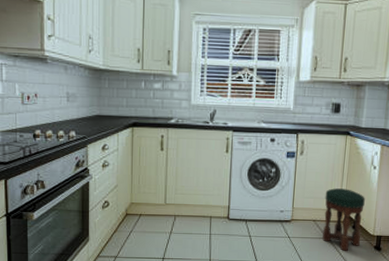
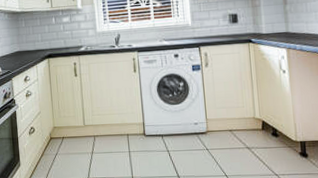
stool: present [322,188,365,251] -> none [237,95,283,160]

